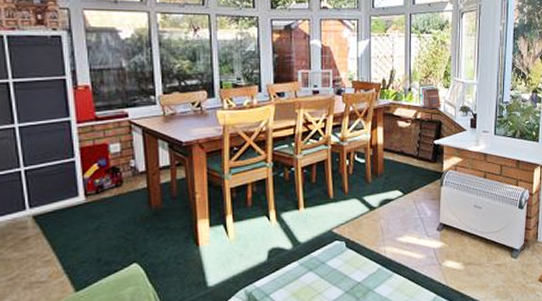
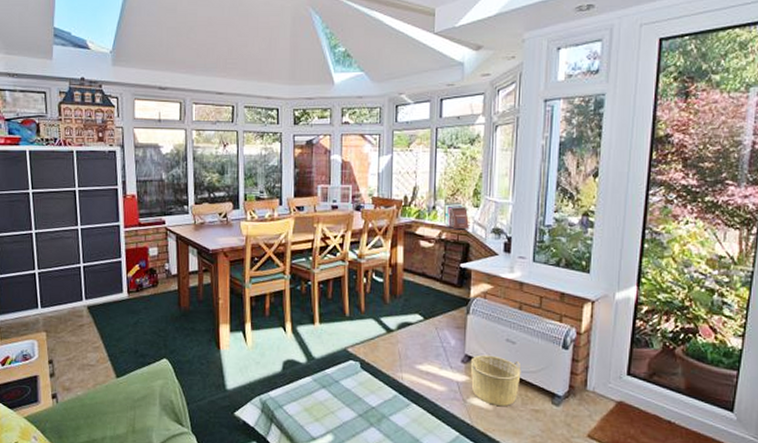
basket: none [444,221,487,265] -> present [470,355,521,406]

